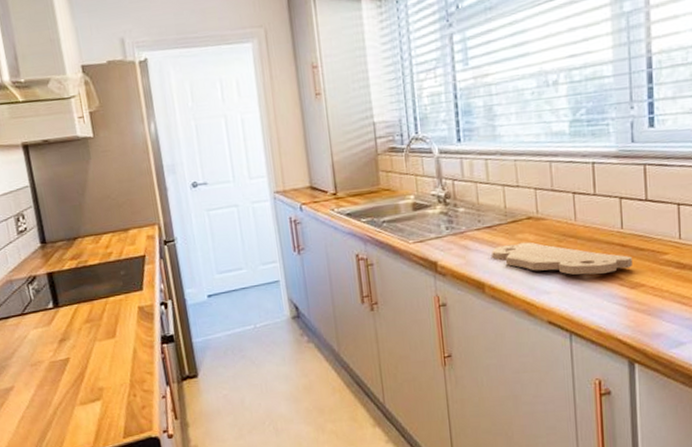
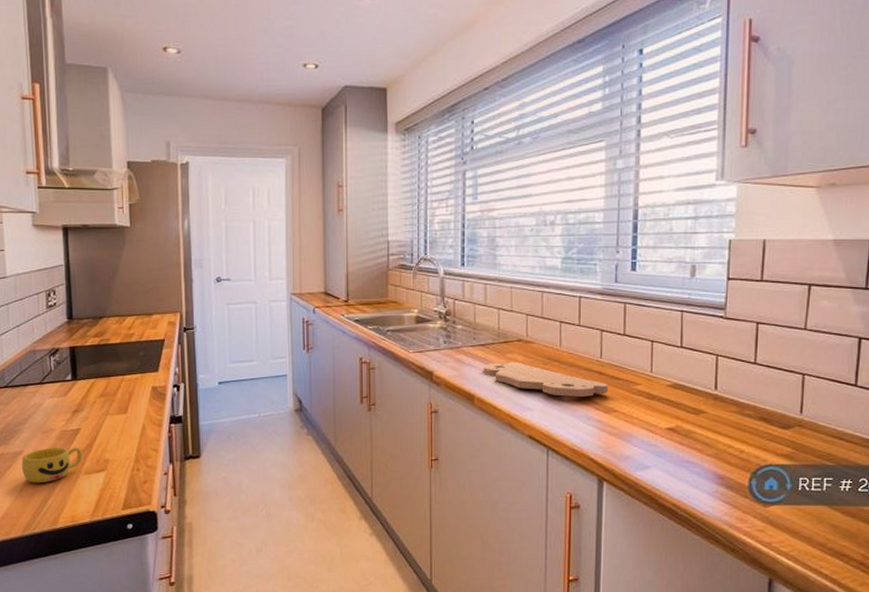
cup: none [13,377,76,419] -> present [21,447,83,483]

